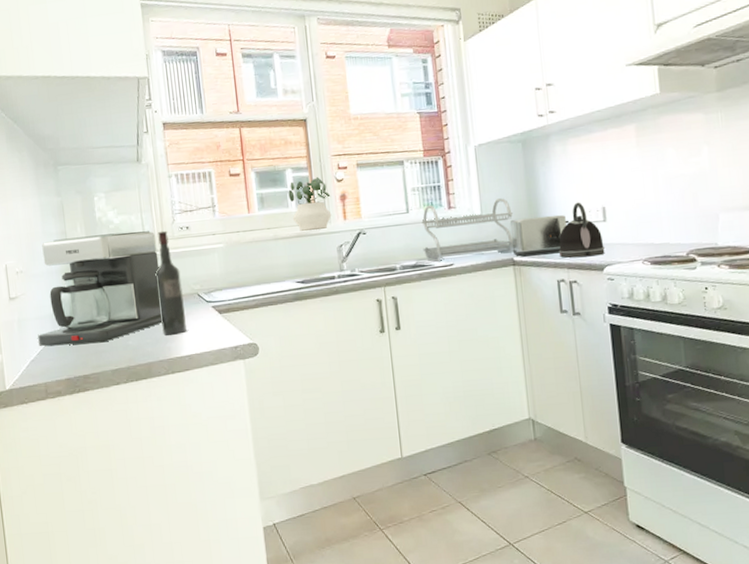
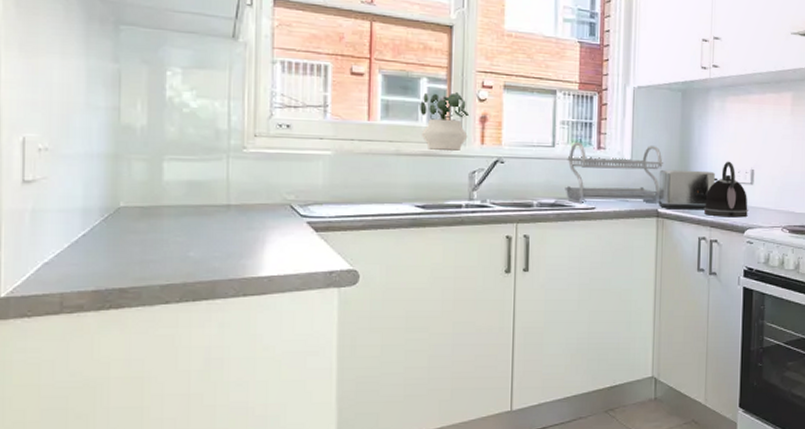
coffee maker: present [38,231,163,347] -> none [59,115,245,250]
wine bottle: present [155,230,188,336] -> none [237,125,271,250]

